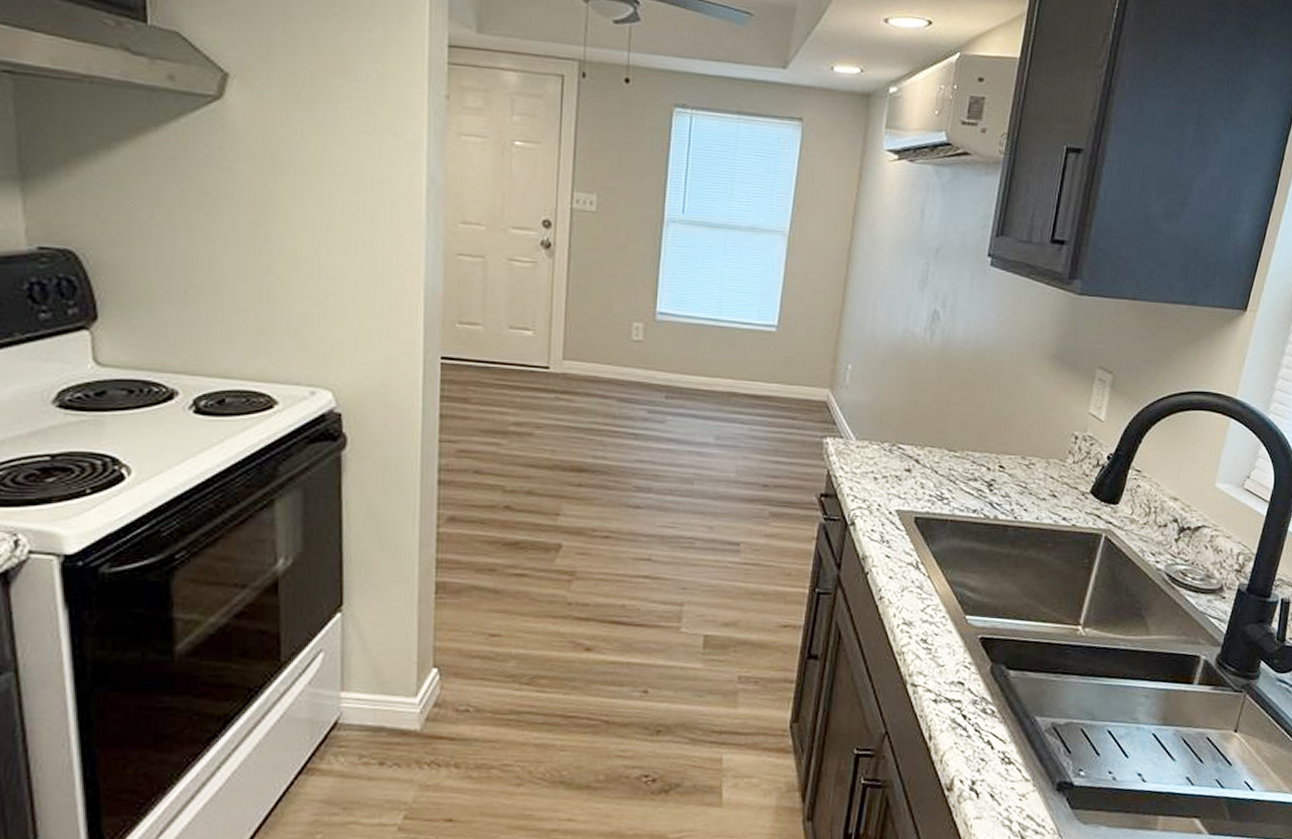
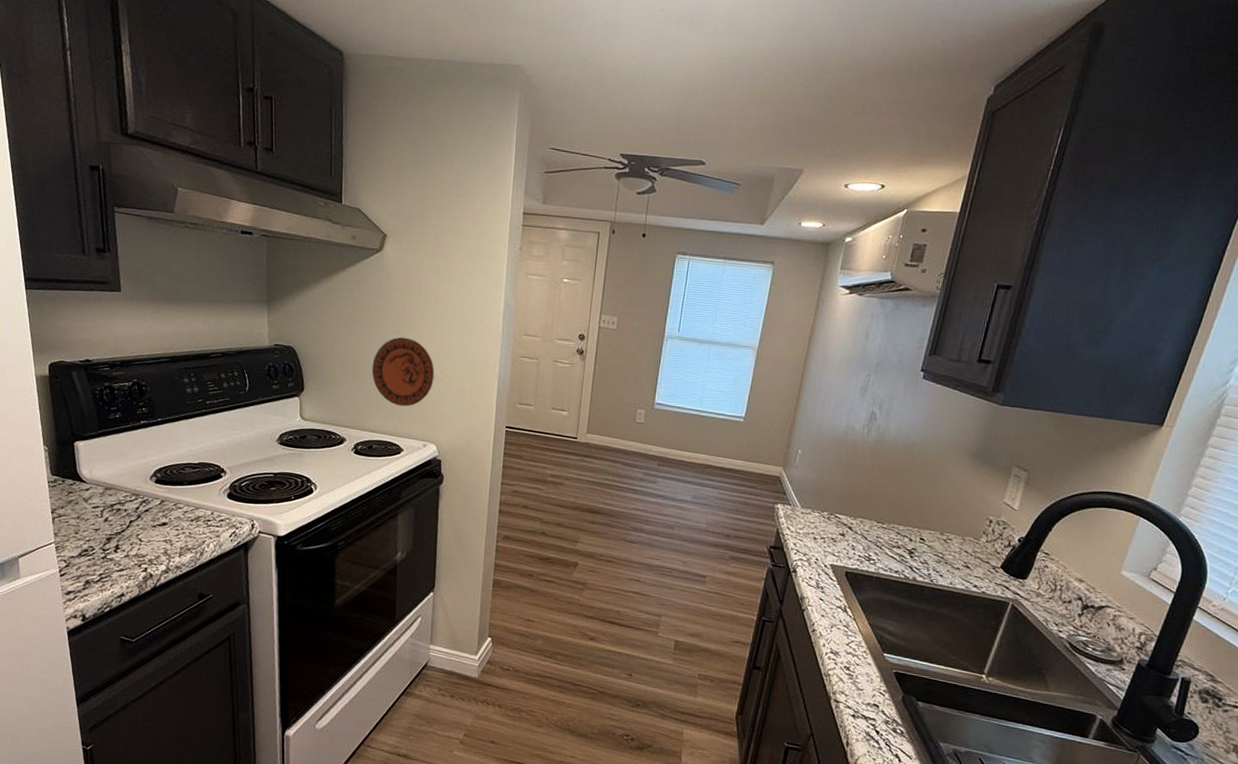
decorative plate: none [216,230,323,336] -> present [371,336,435,407]

